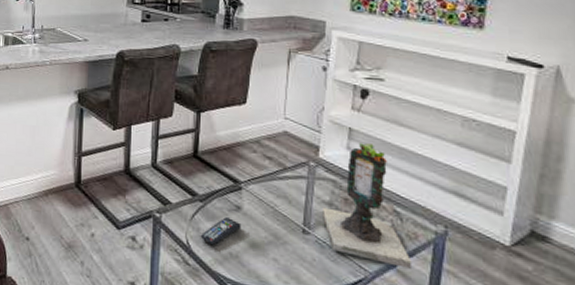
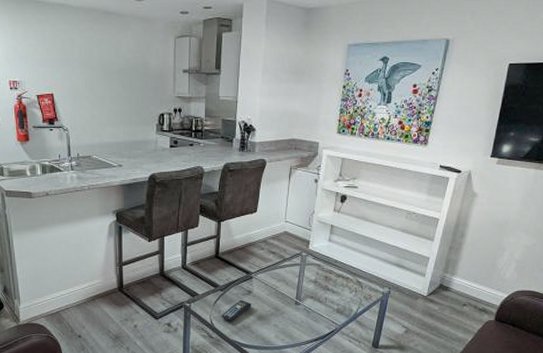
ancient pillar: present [322,143,413,269] -> none [310,236,367,319]

